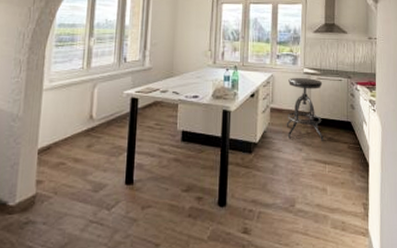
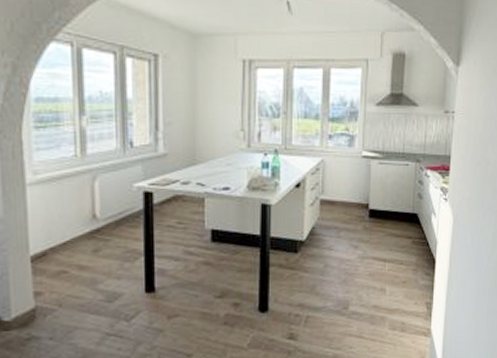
stool: present [286,77,324,141] -> none [339,162,385,237]

